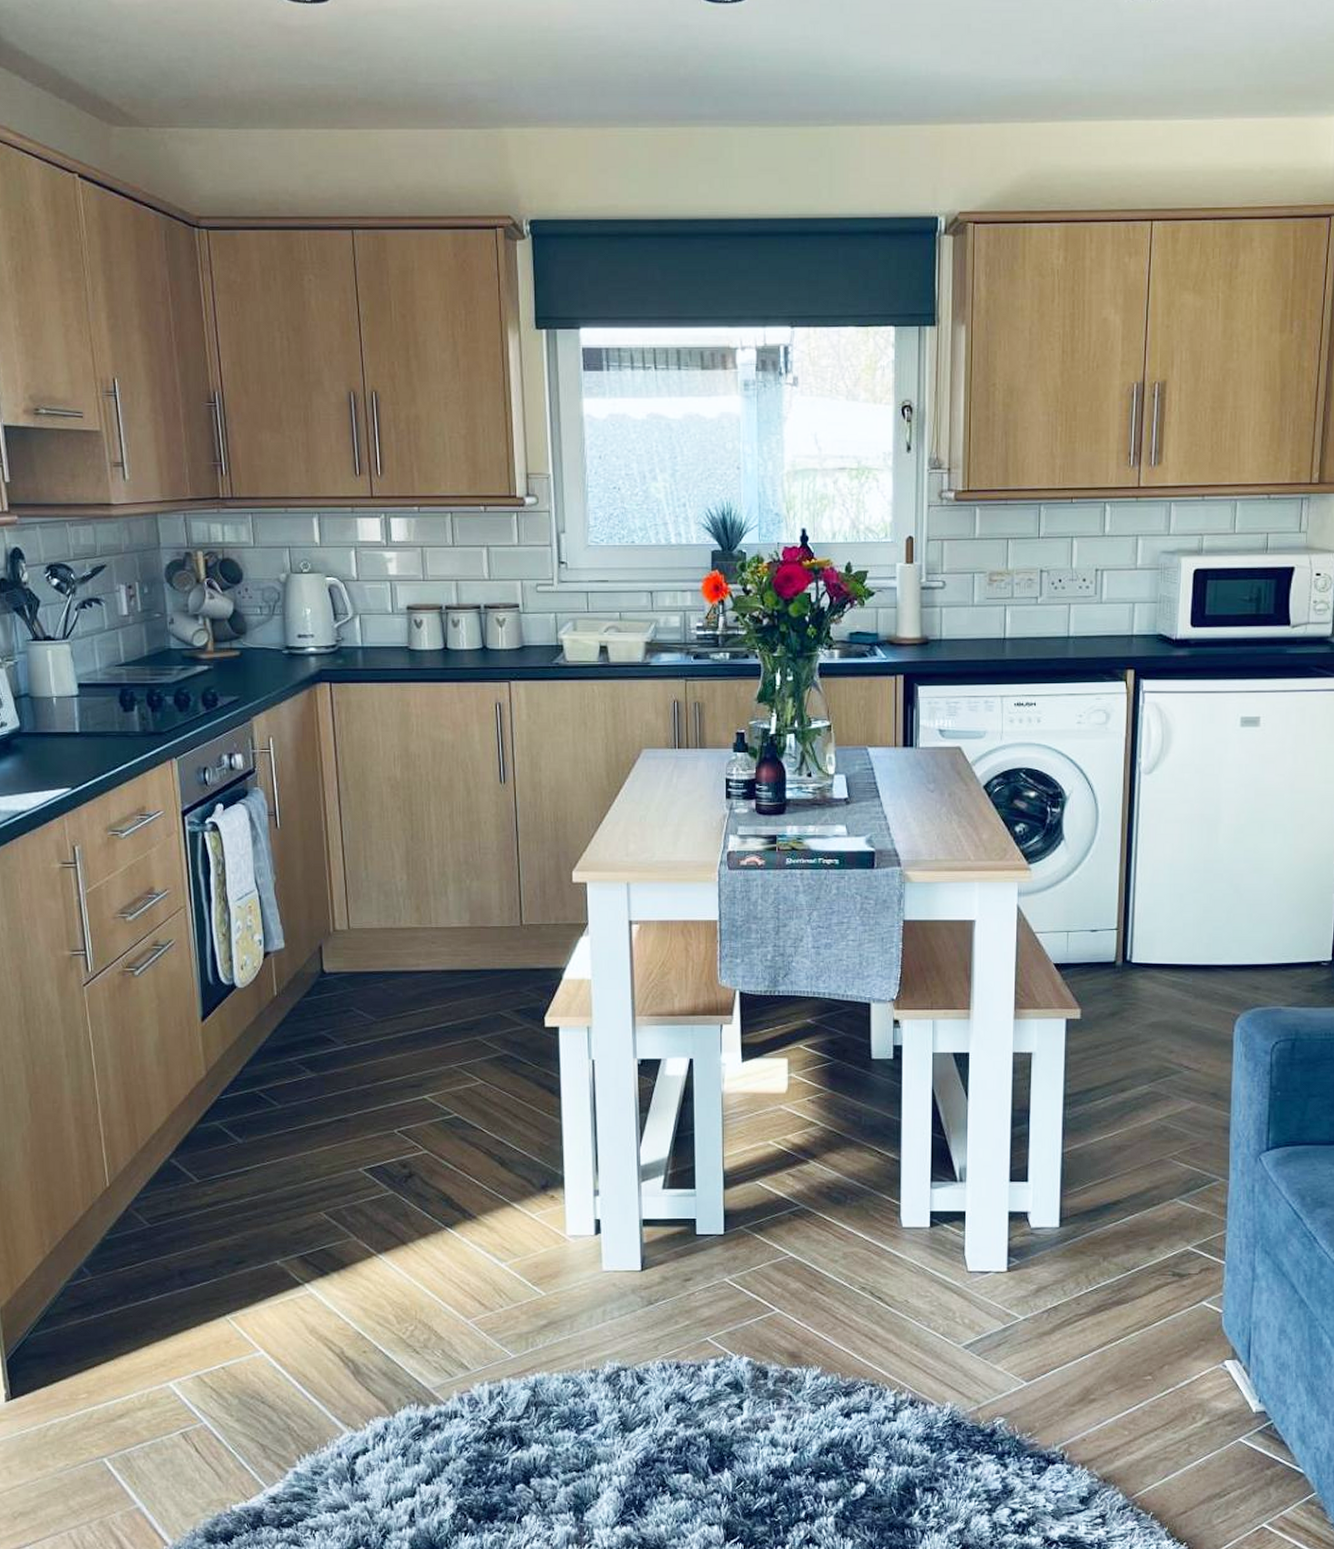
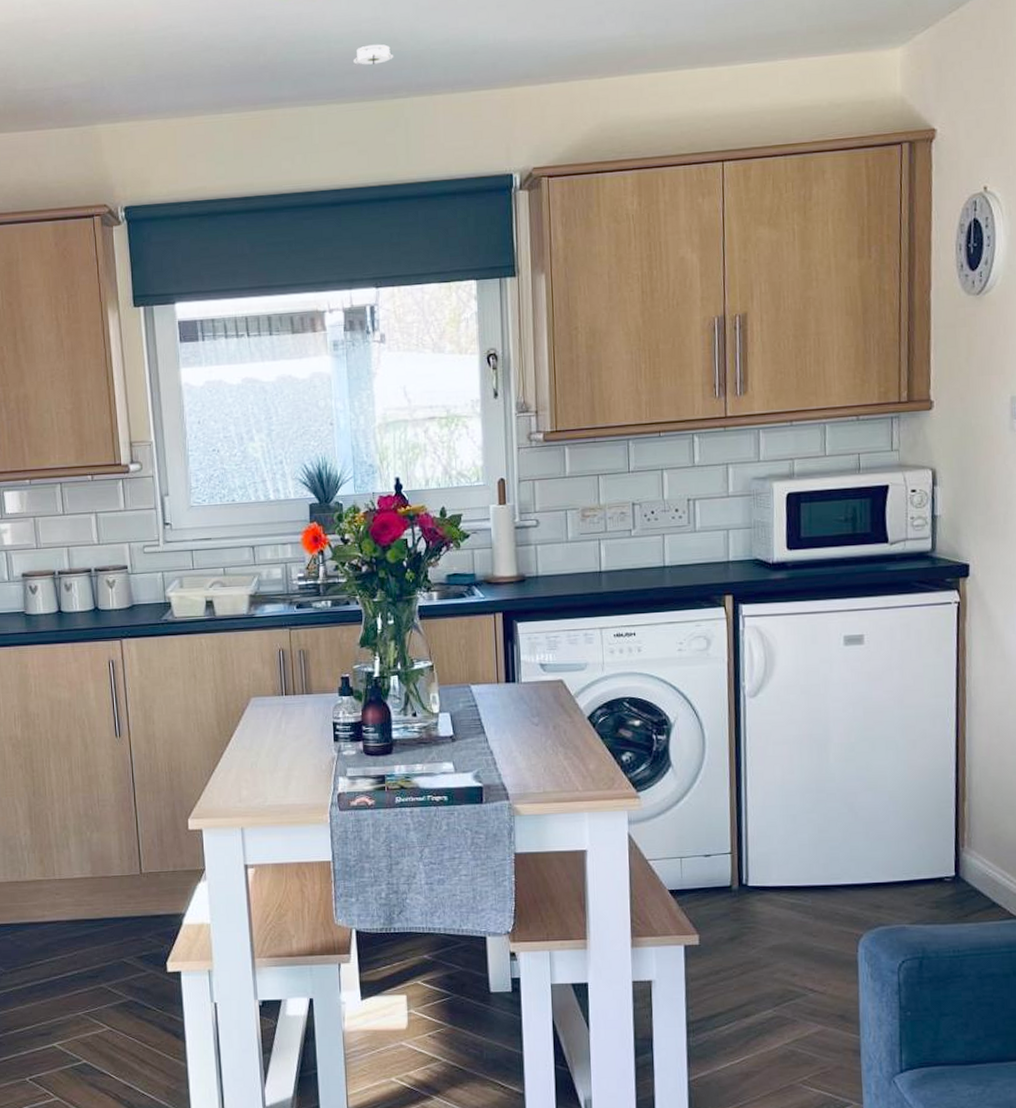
smoke detector: none [778,65,822,87] -> present [353,44,394,66]

